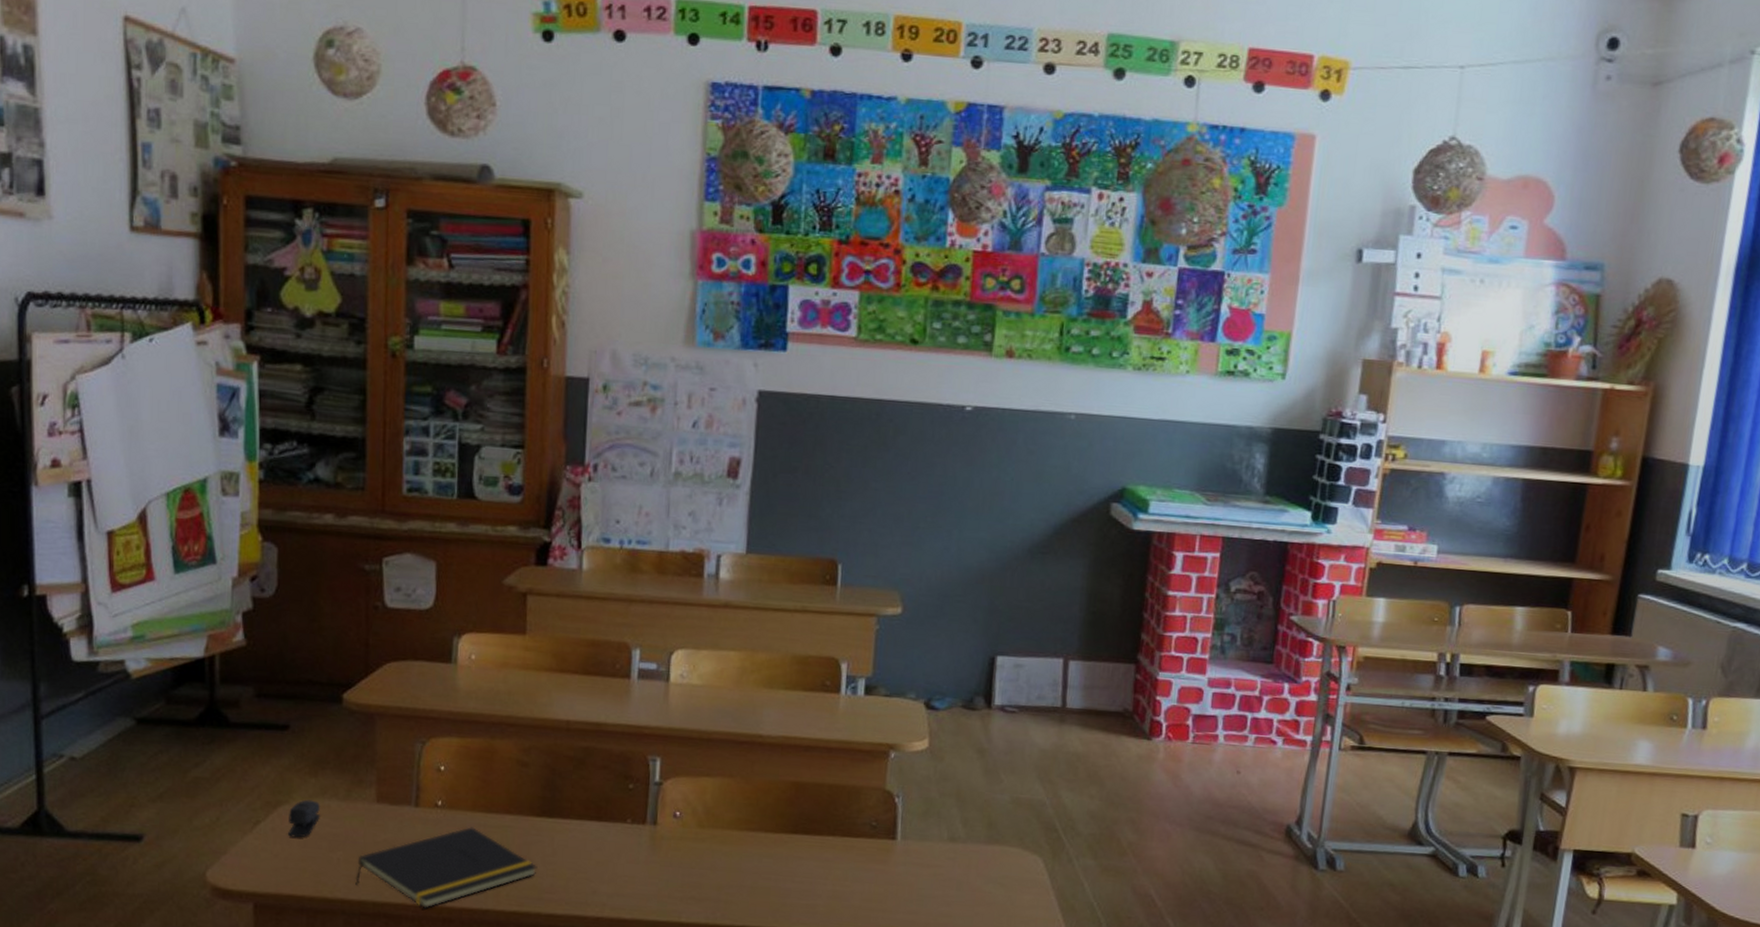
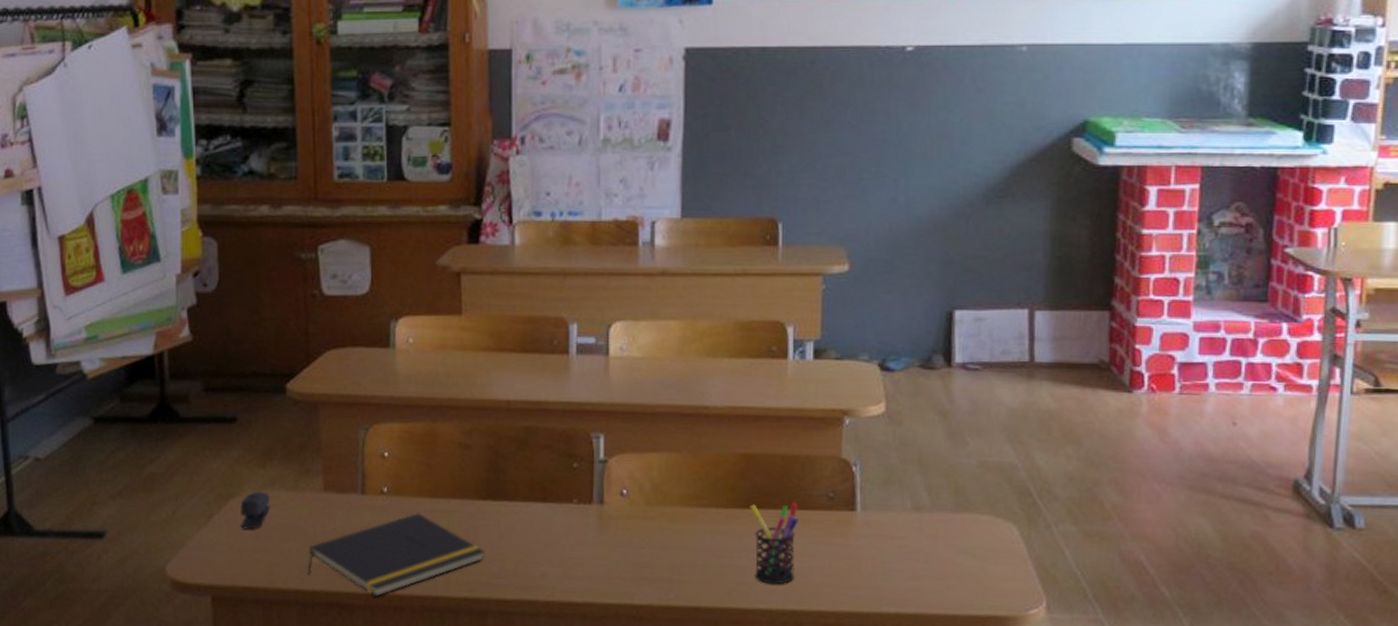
pen holder: none [797,829,842,907] -> present [750,502,798,585]

